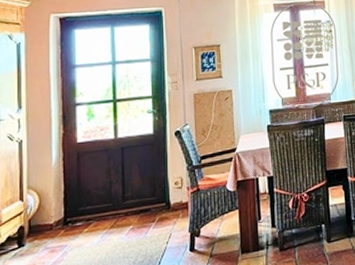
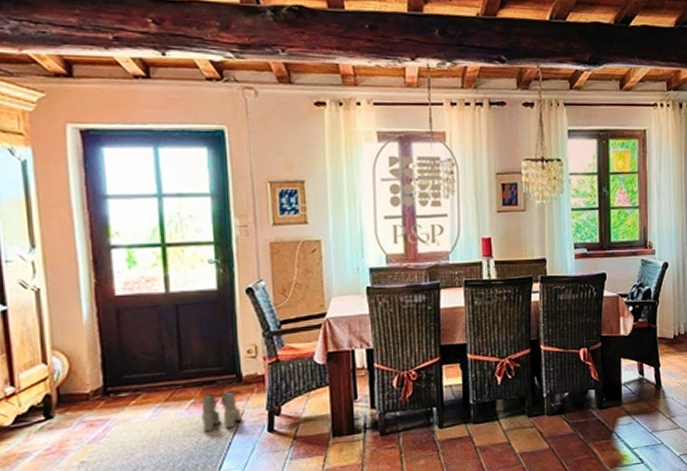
boots: none [138,217,169,254] -> present [201,391,242,433]

